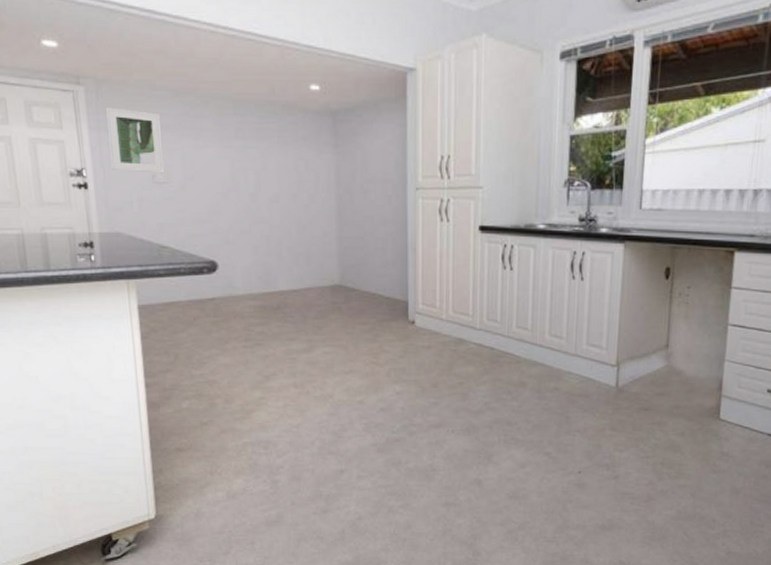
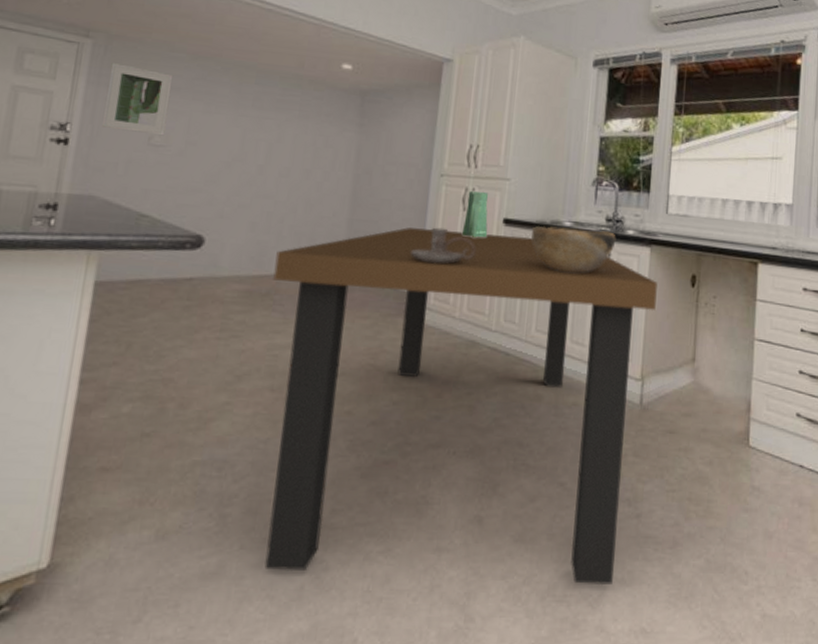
dining table: none [280,241,632,530] -> present [264,227,658,586]
candle holder: none [397,239,455,273] -> present [411,227,475,265]
vase: none [441,201,466,246] -> present [461,190,488,238]
decorative bowl: none [507,230,590,273] -> present [531,226,616,274]

